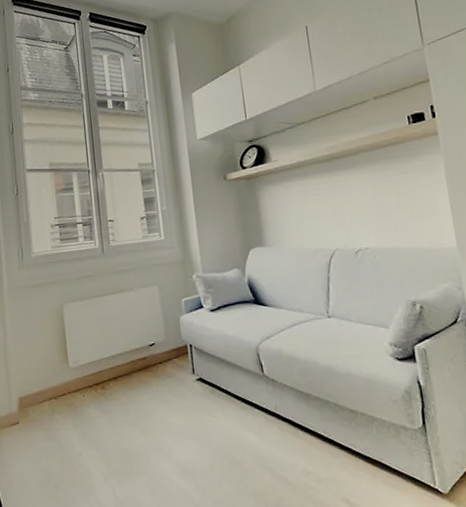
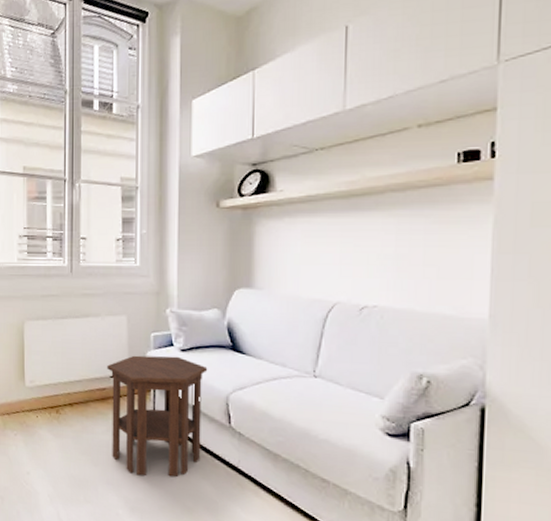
side table: none [145,317,242,438] -> present [107,355,208,477]

